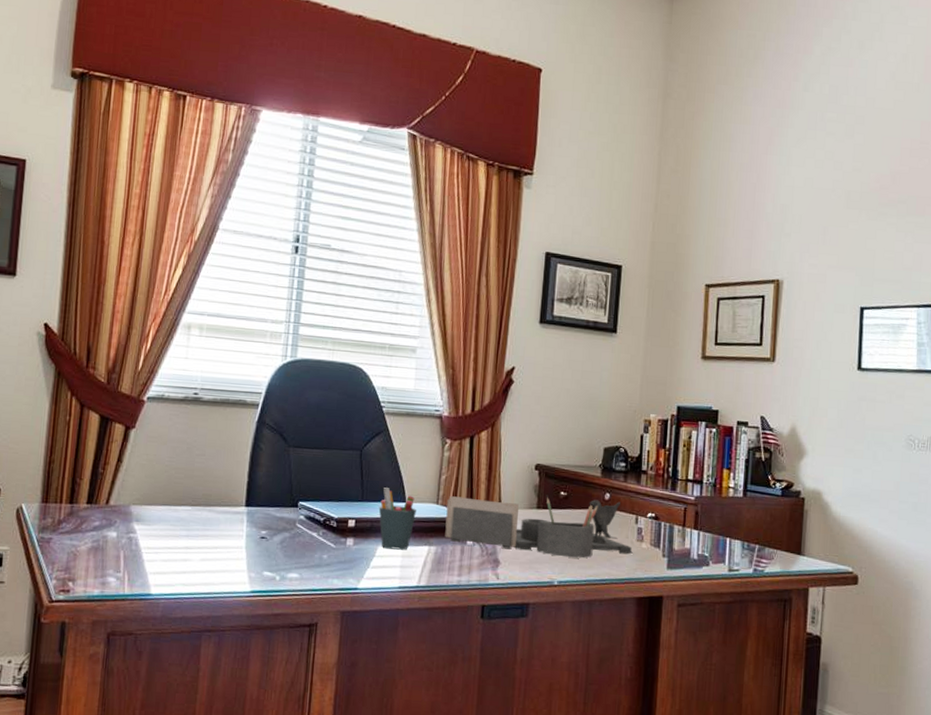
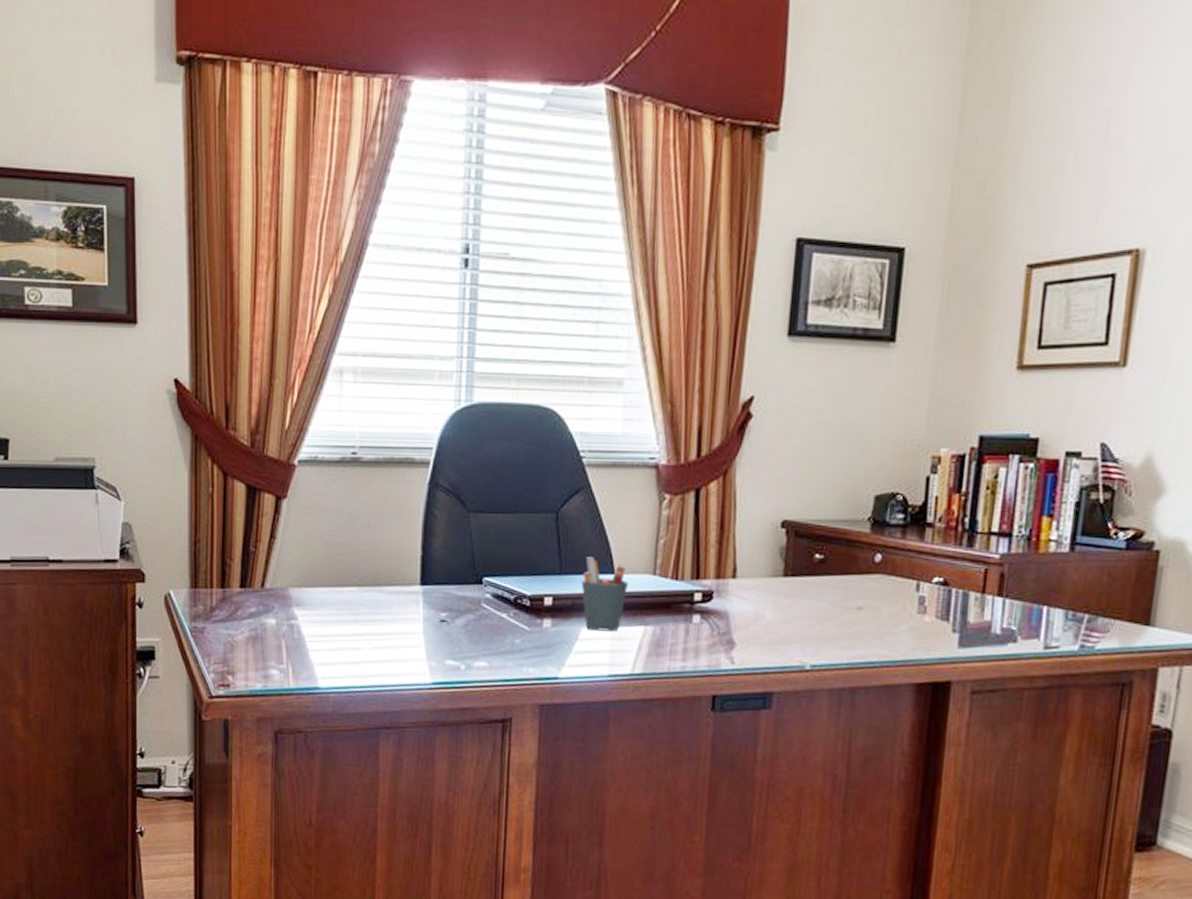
desk organizer: present [445,495,633,559] -> none [664,559,912,637]

